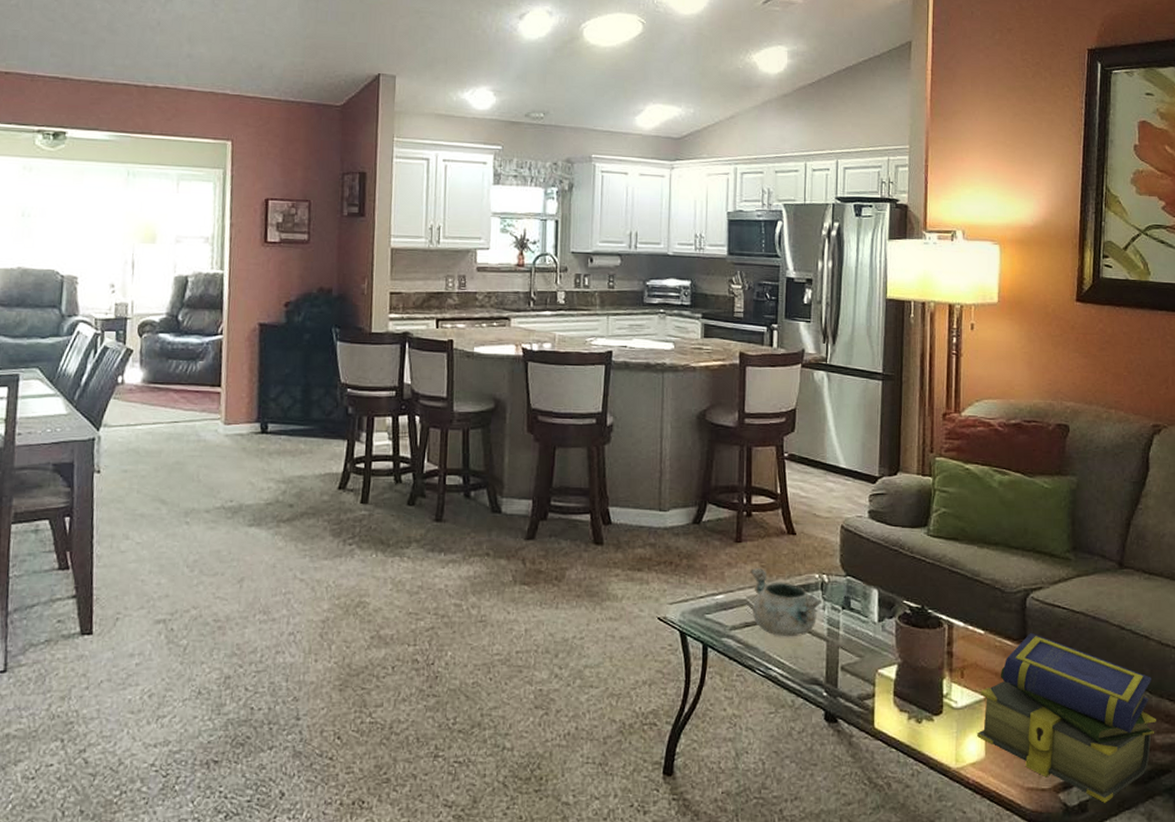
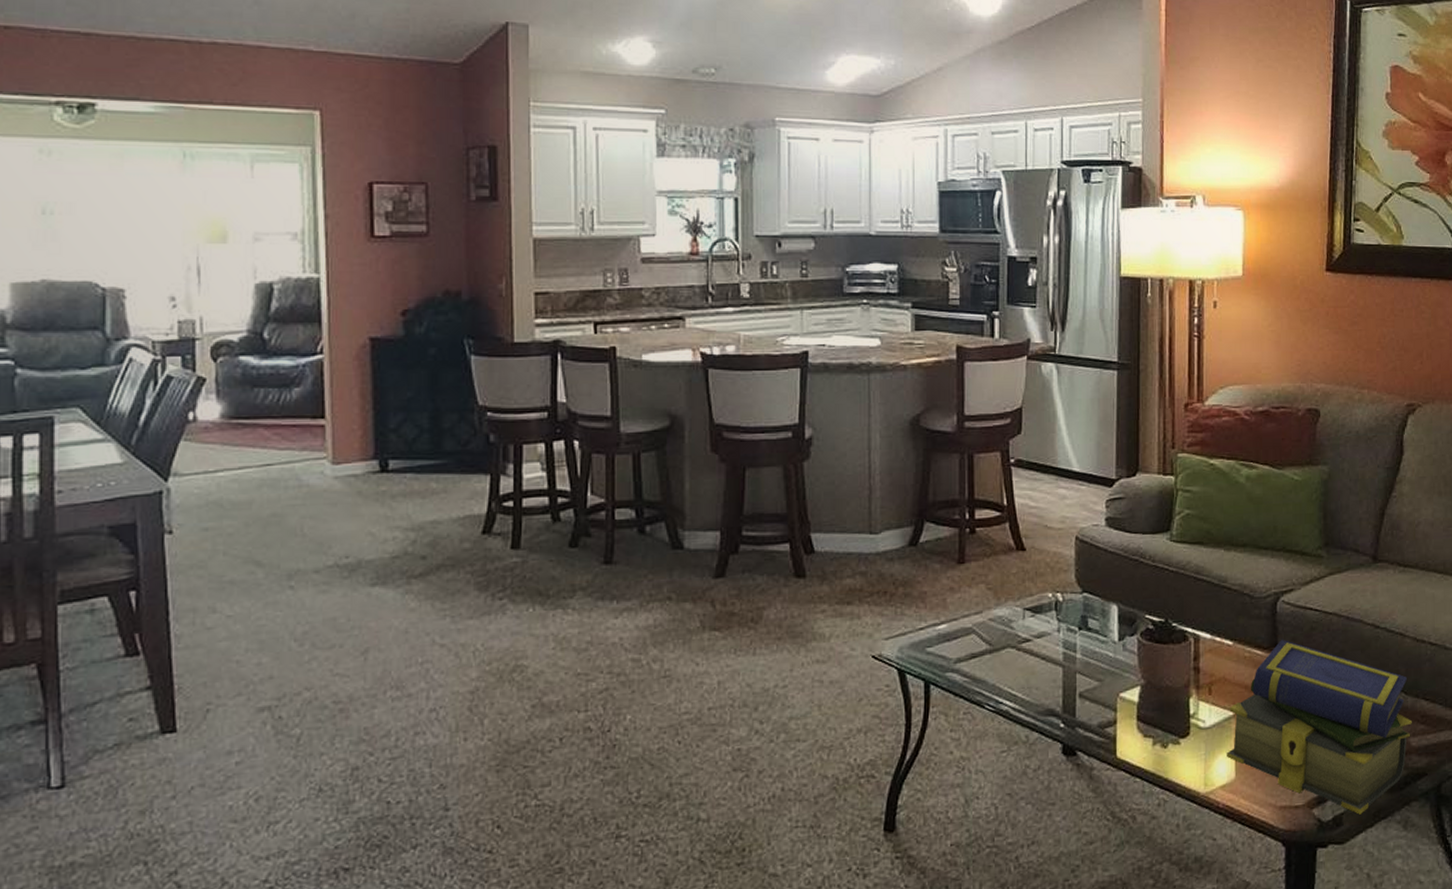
decorative bowl: present [750,568,823,637] -> none [976,591,1057,666]

